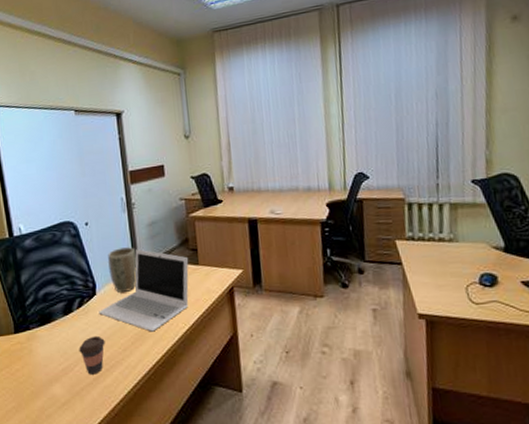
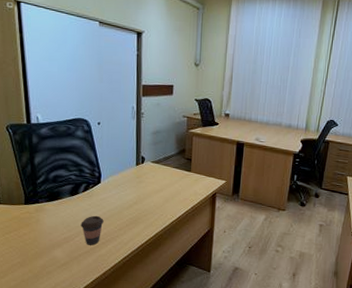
laptop: present [99,249,189,332] -> none [101,151,183,219]
plant pot: present [107,247,137,292] -> none [113,148,139,184]

